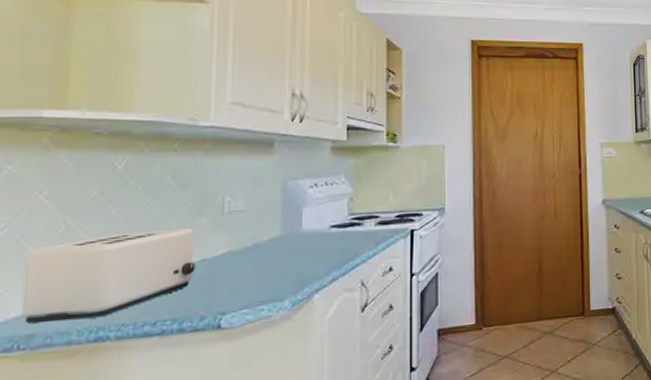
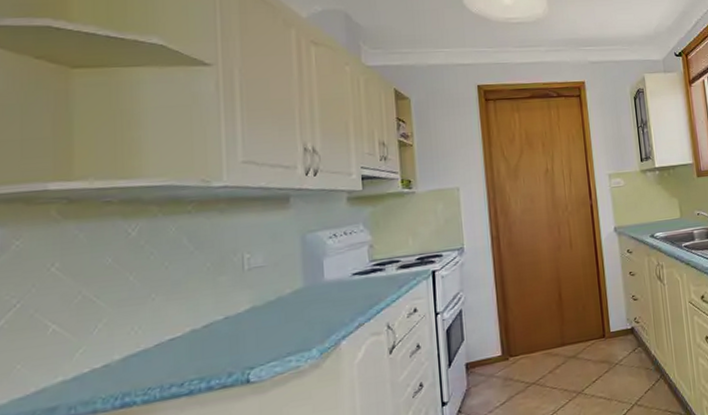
toaster: present [20,227,196,323] -> none [40,287,220,396]

